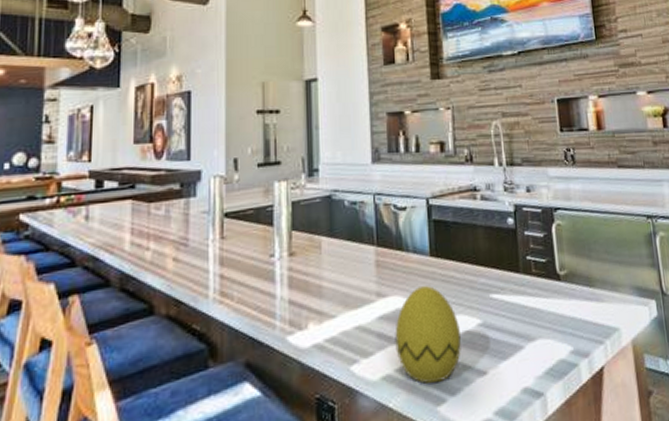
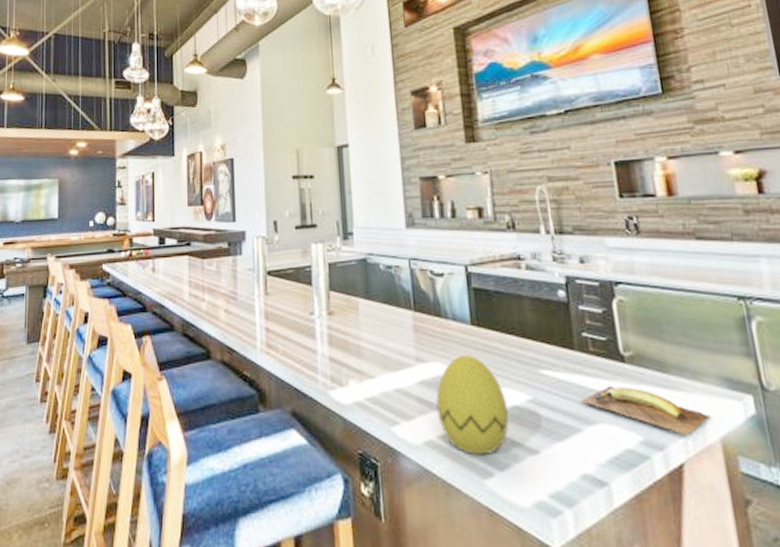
banana: none [524,302,625,342] -> present [582,385,712,436]

